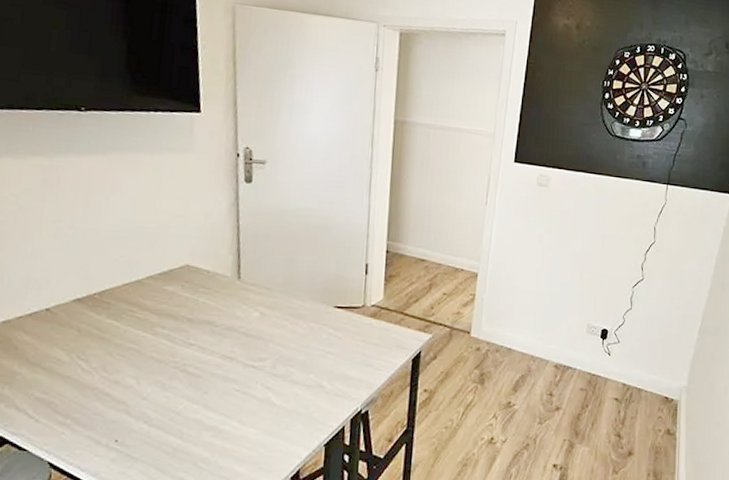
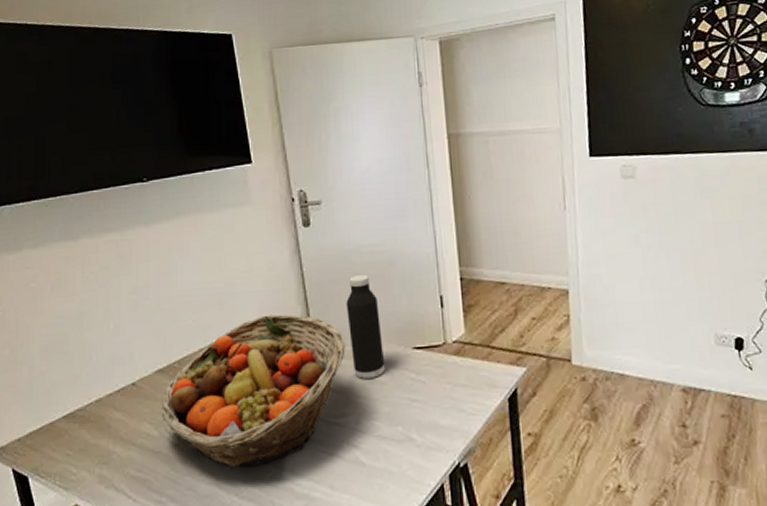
fruit basket: none [75,260,272,398] -> present [161,314,345,468]
water bottle: none [276,234,308,329] -> present [346,274,386,379]

